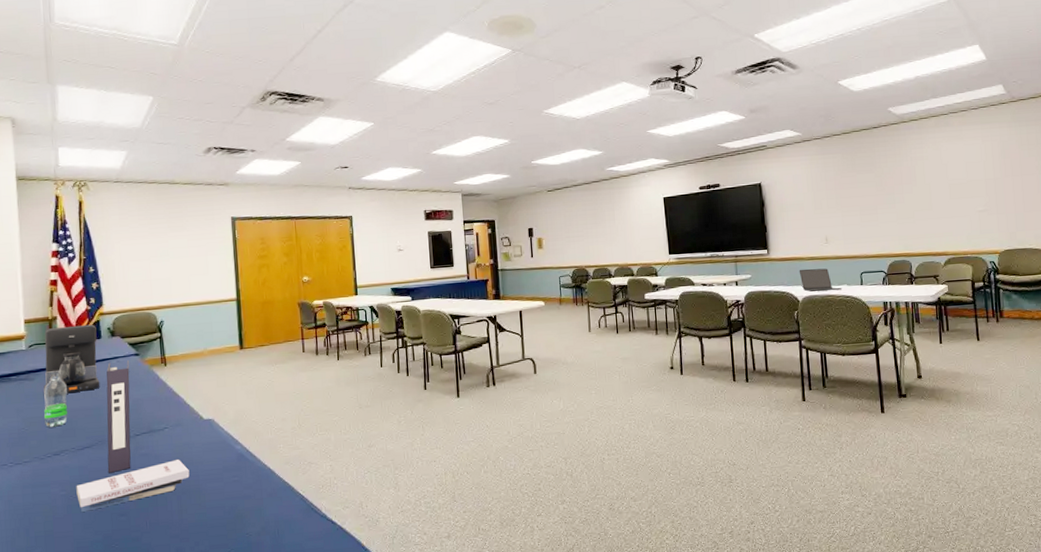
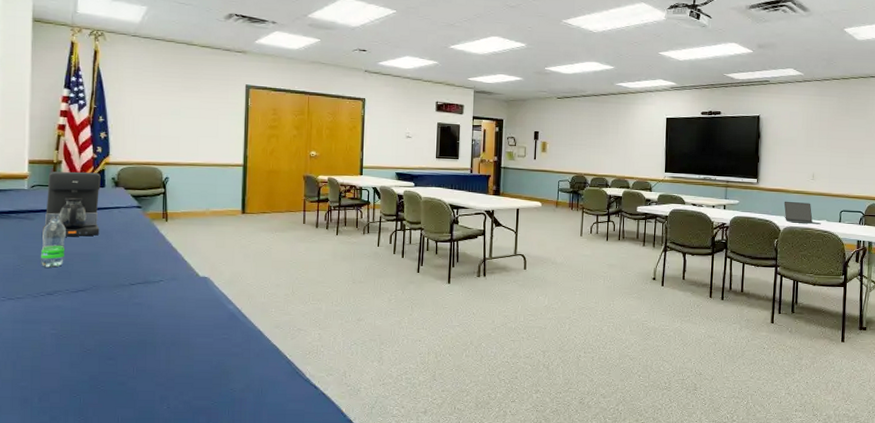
books: present [76,460,190,512] -> none [67,312,181,352]
binder: present [106,360,131,474] -> none [99,212,130,318]

